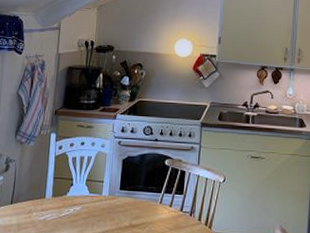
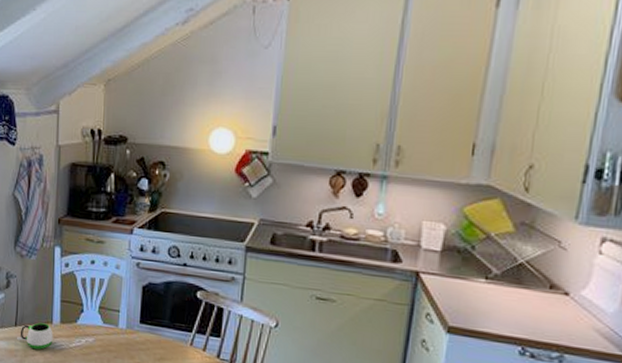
mug: none [12,198,45,222] -> present [17,322,53,350]

